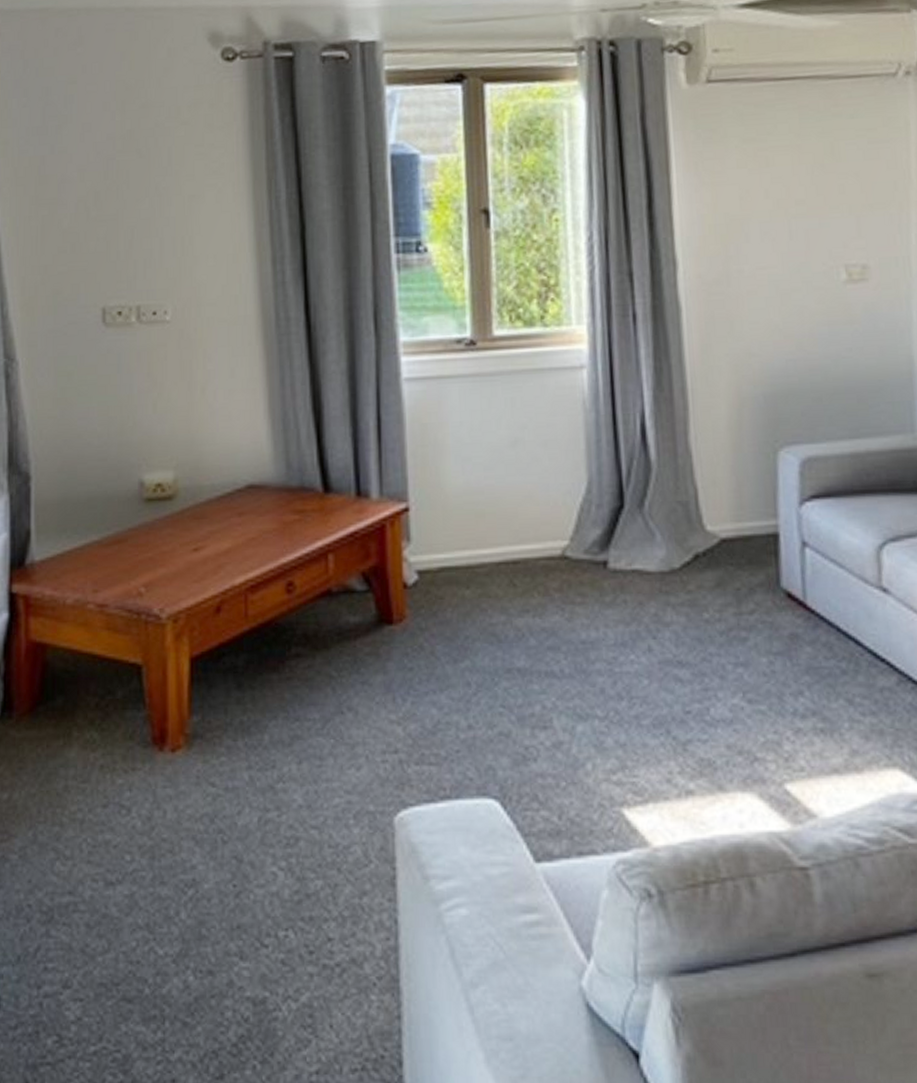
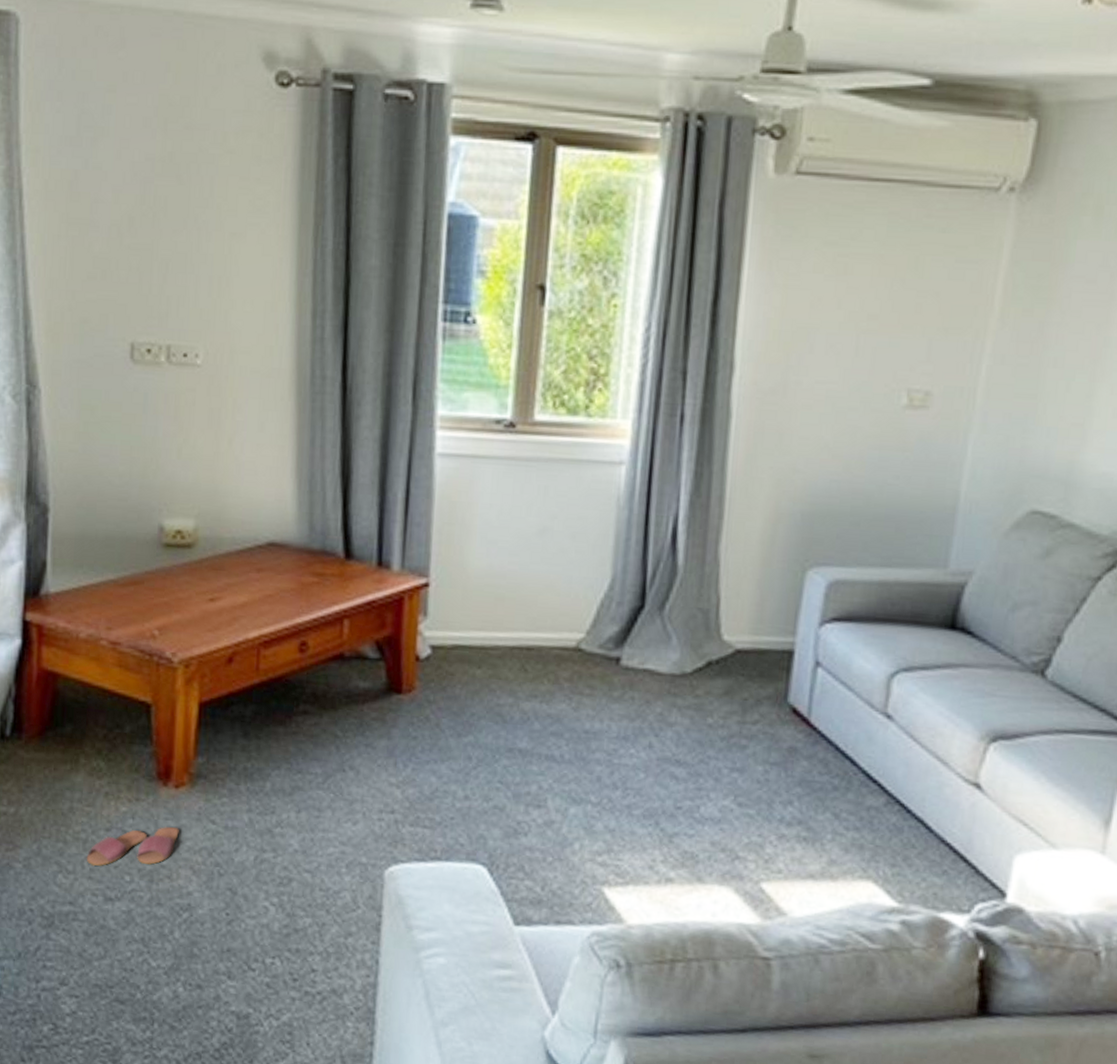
slippers: none [84,796,178,849] -> present [86,827,179,867]

